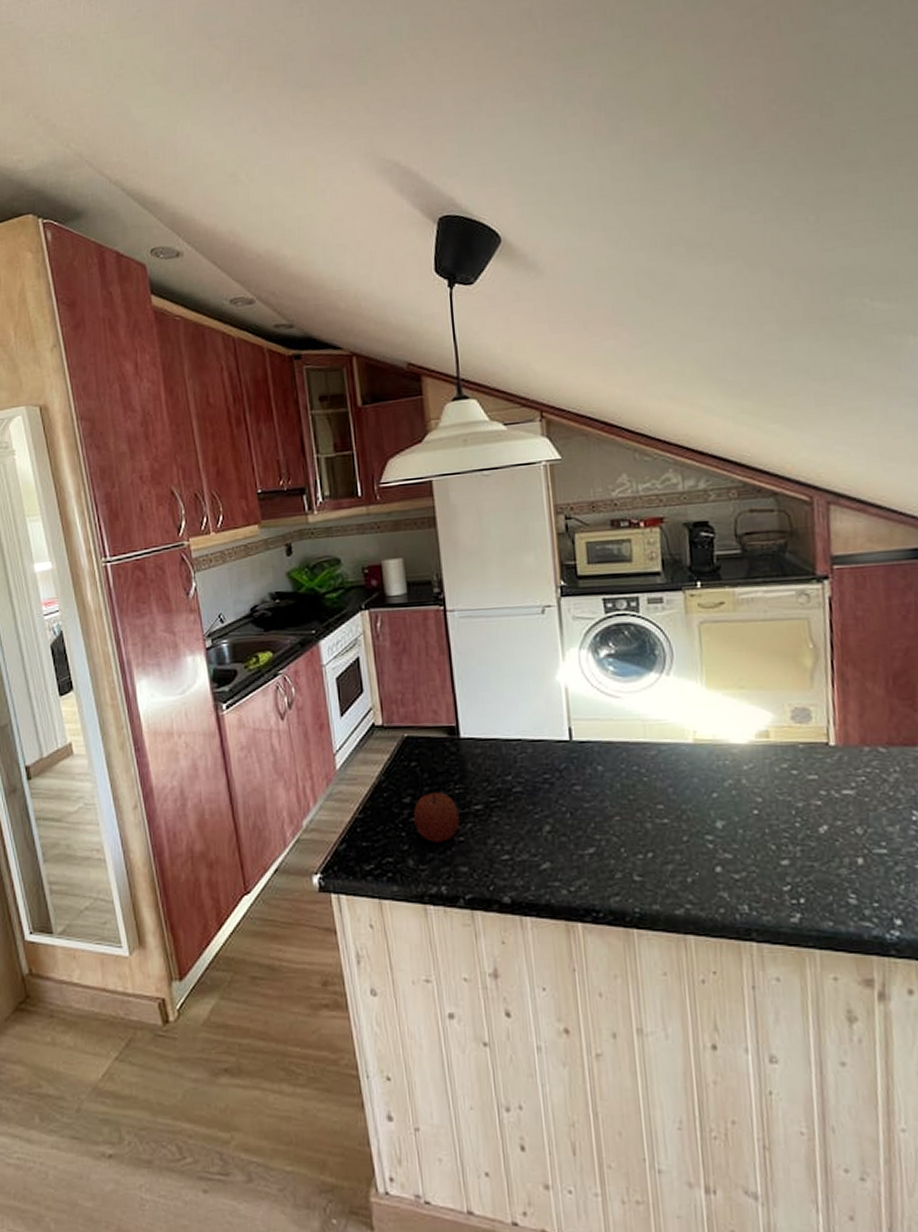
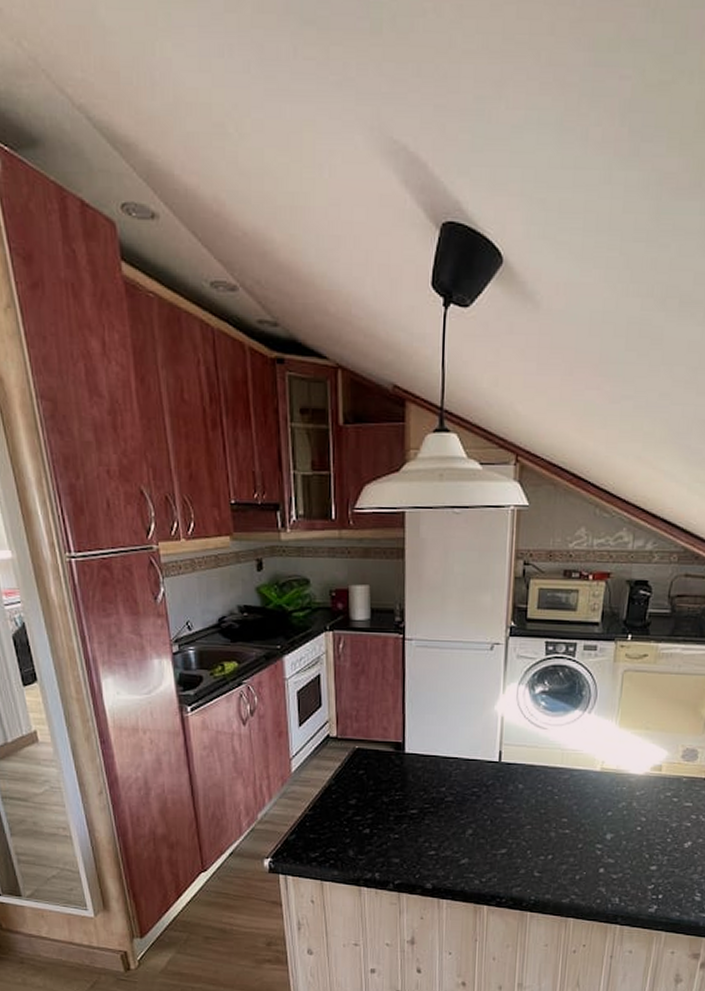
apple: present [413,792,460,843] -> none [357,796,397,838]

